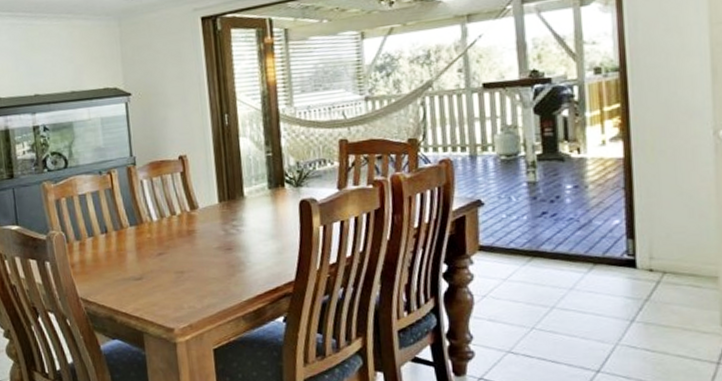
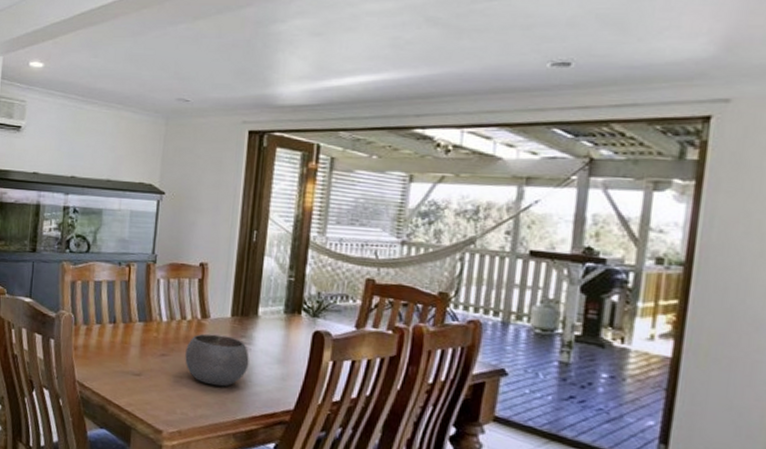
bowl: none [181,222,245,274] -> present [185,333,249,387]

